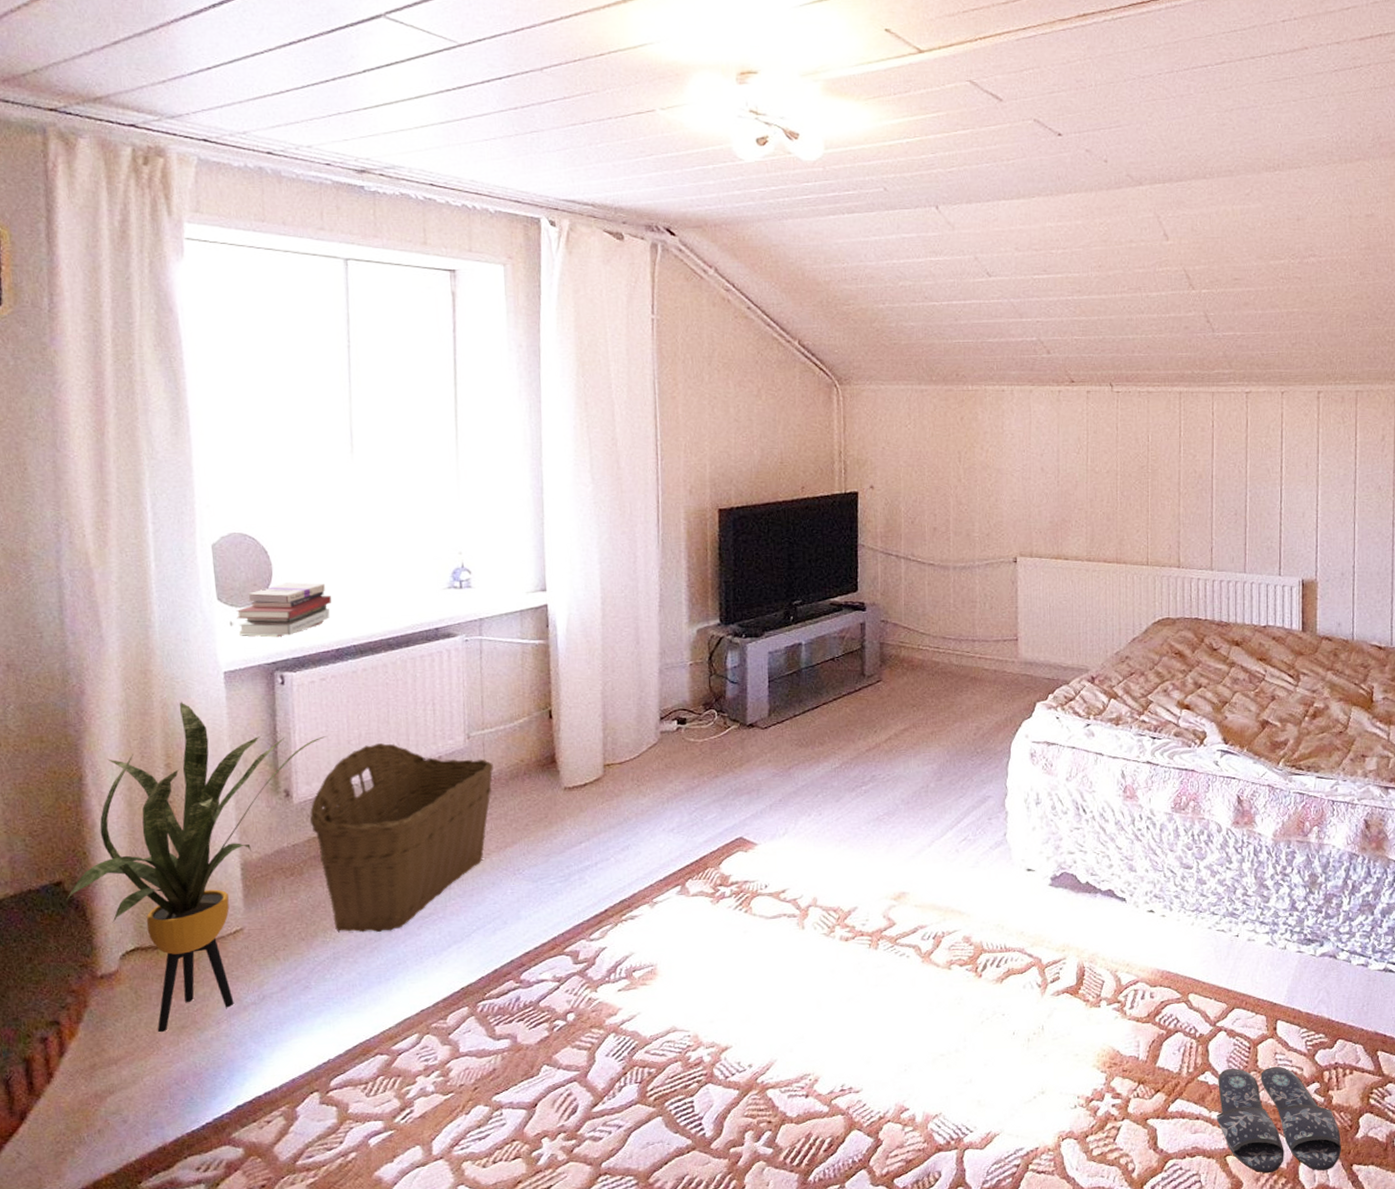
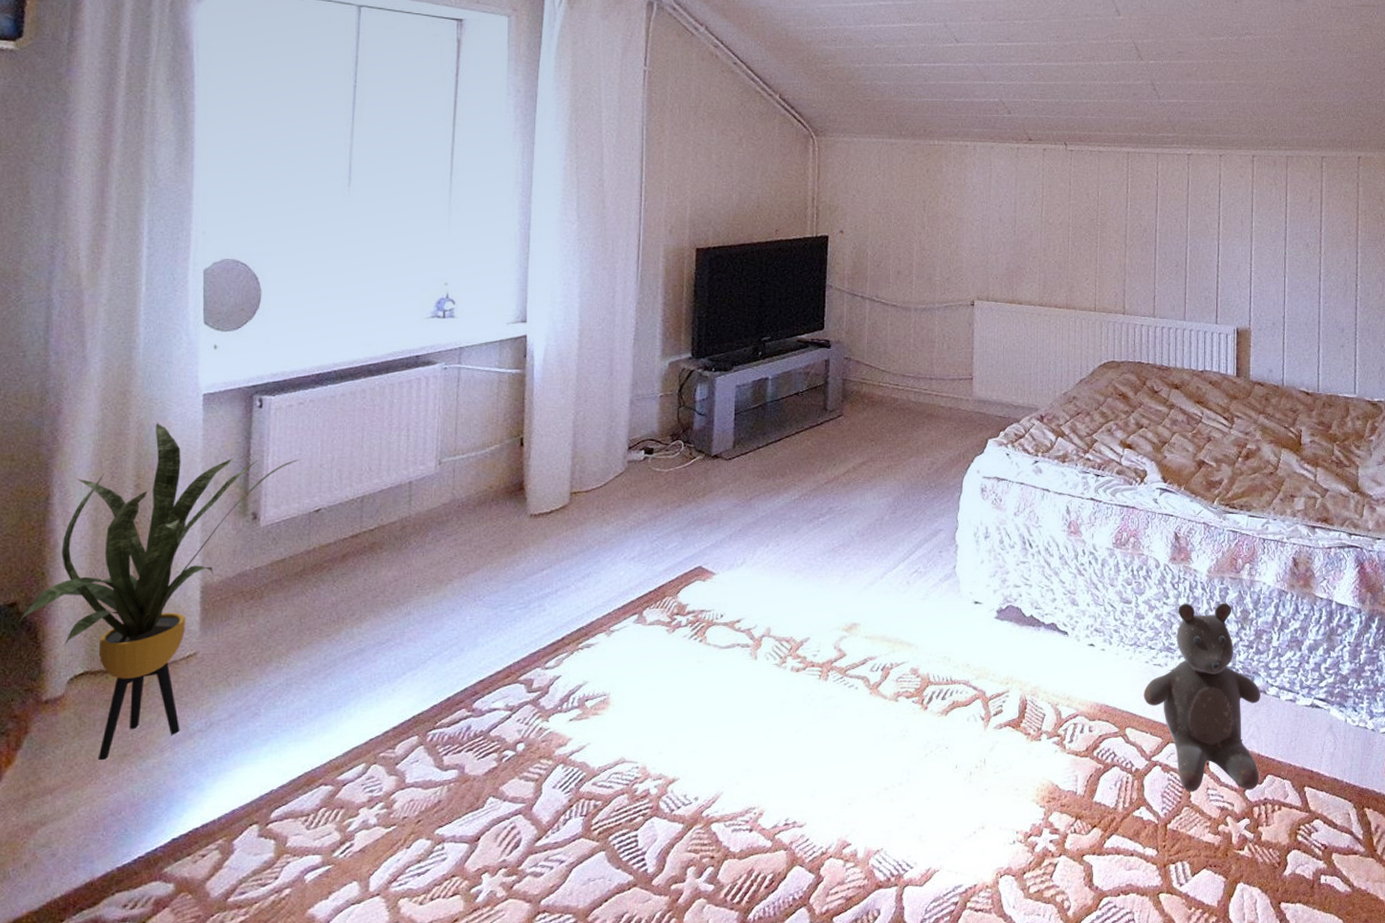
books: present [236,582,331,638] -> none [221,308,316,362]
wicker basket: present [310,742,493,933] -> none [276,467,462,658]
stuffed bear: none [1207,867,1331,1057] -> present [1143,603,1261,792]
slippers: present [1216,1066,1342,1174] -> none [1150,801,1271,912]

